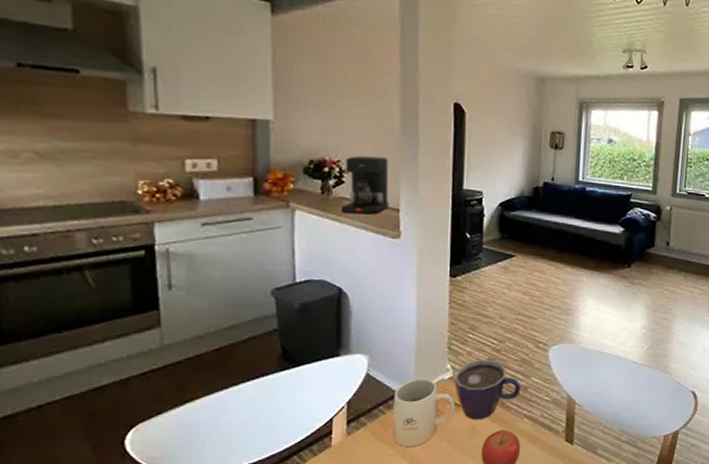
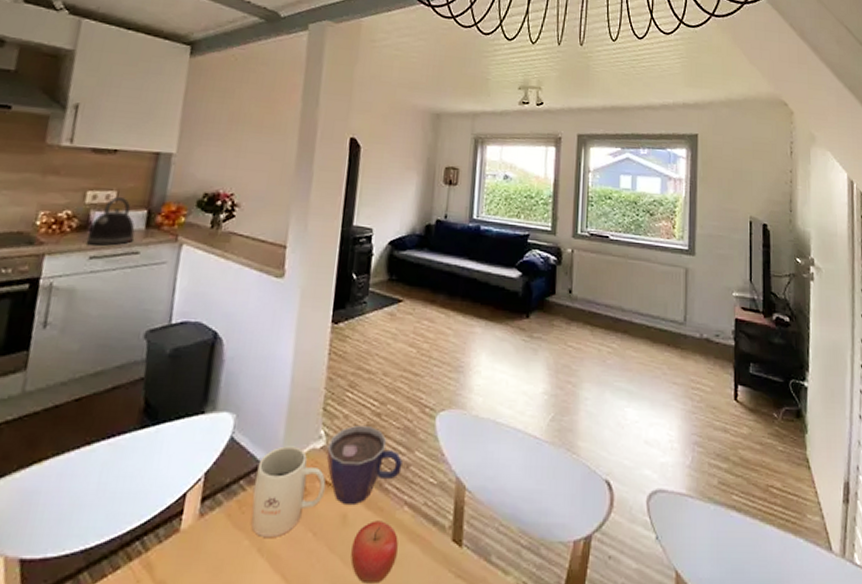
kettle: none [195,165,245,213] -> present [86,197,136,246]
coffee maker: present [341,156,389,214] -> none [227,189,281,250]

